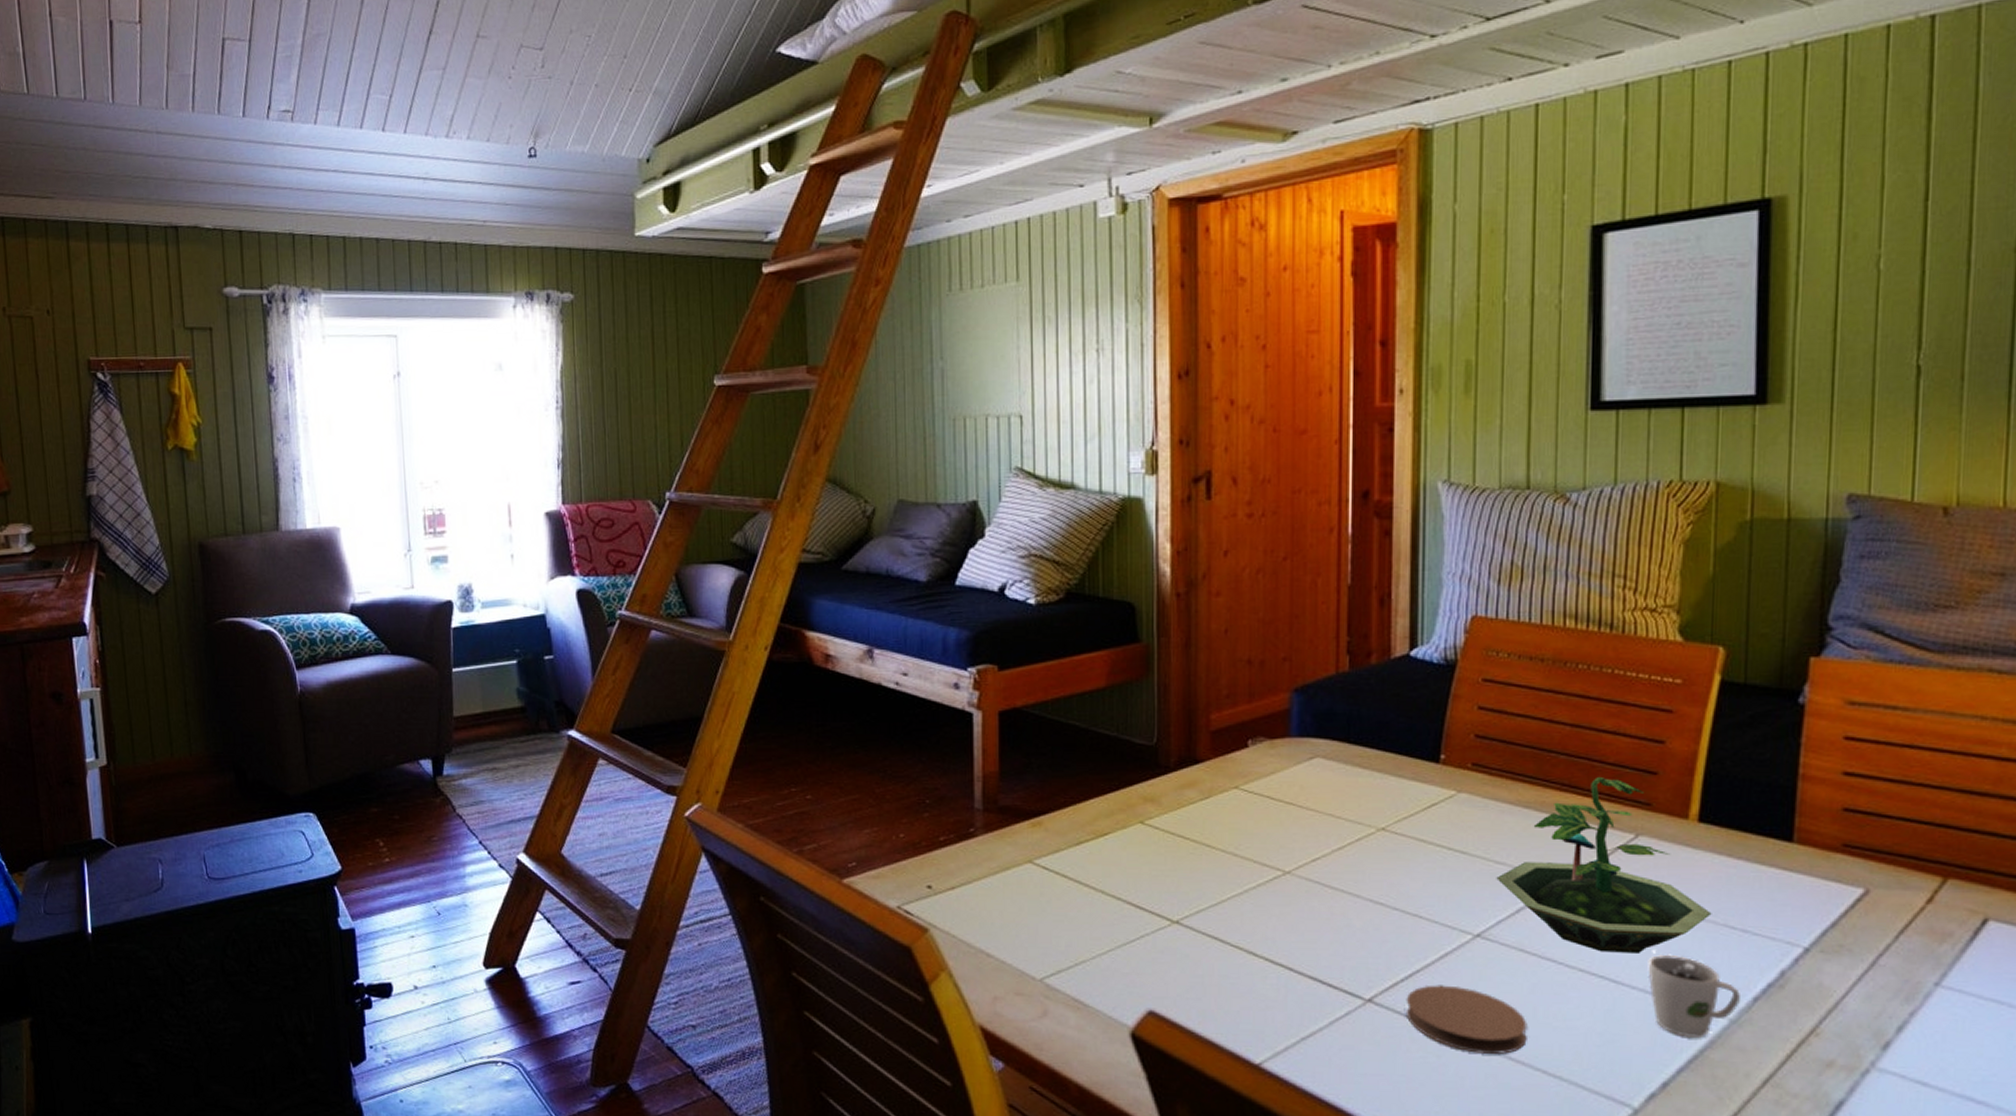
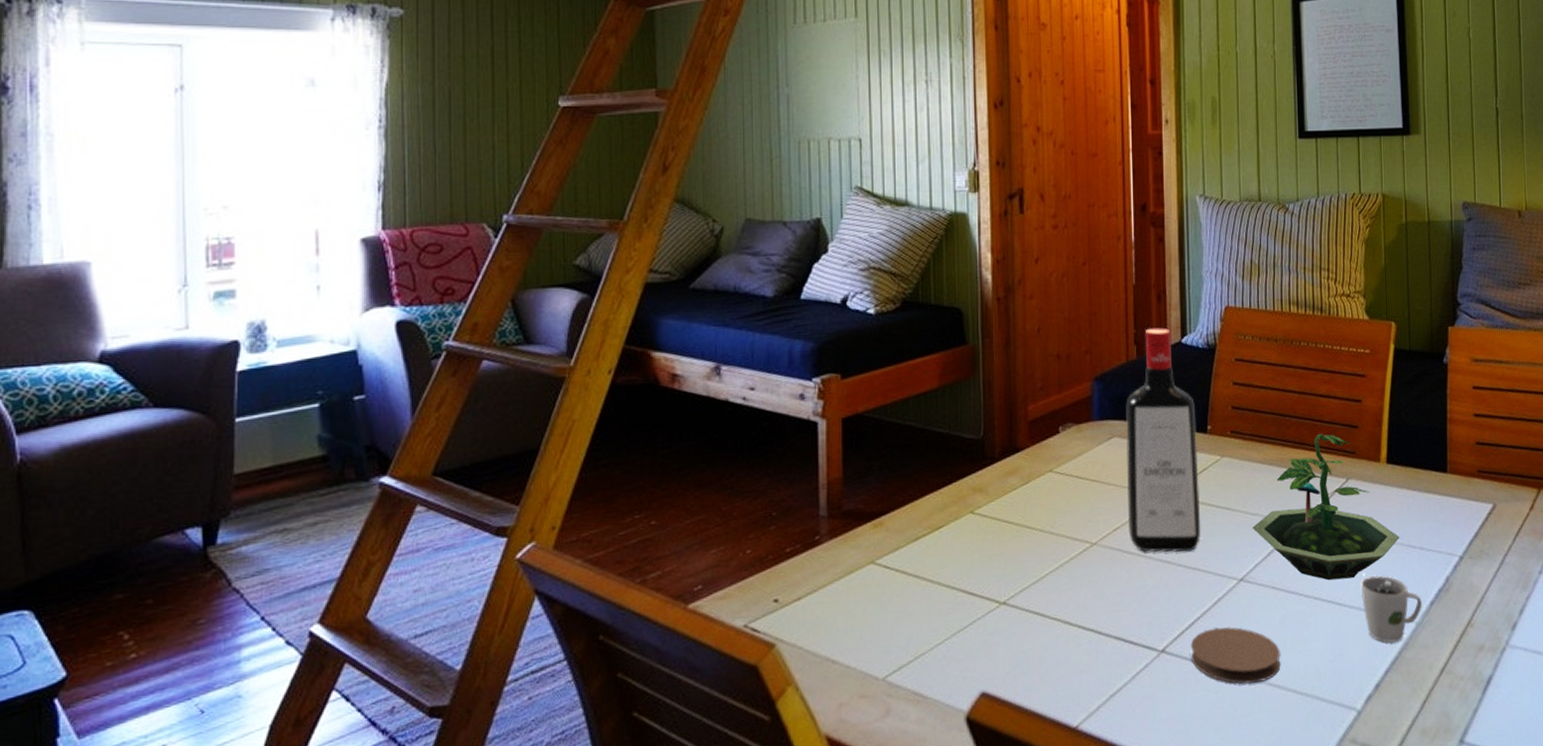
liquor bottle: none [1330,636,1427,895] -> present [1126,327,1201,552]

